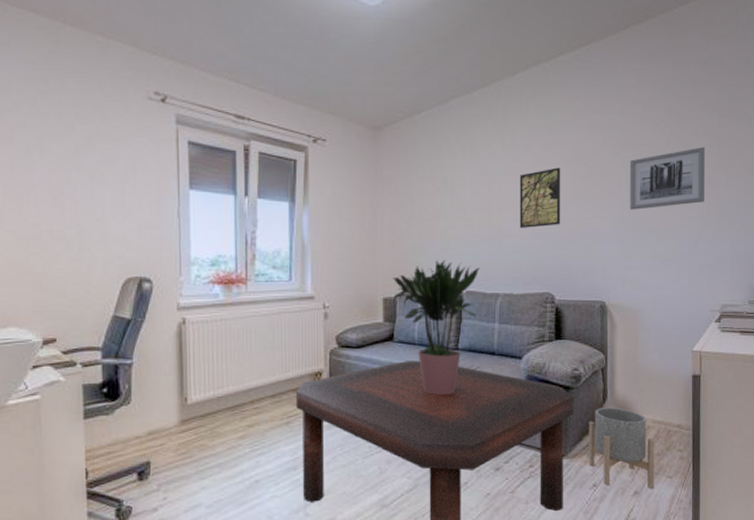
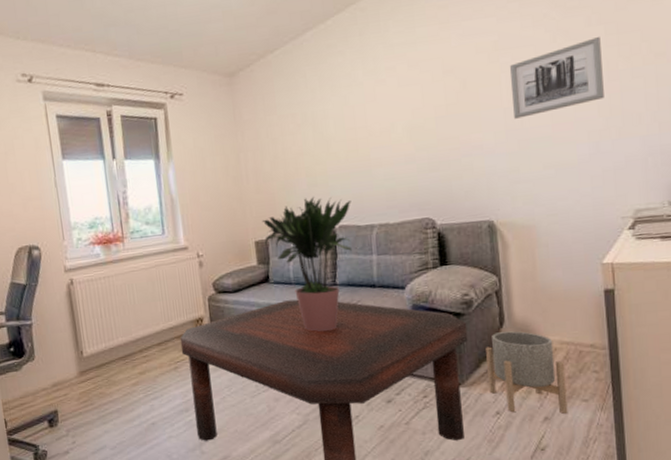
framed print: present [519,167,561,228] -> none [385,85,436,155]

